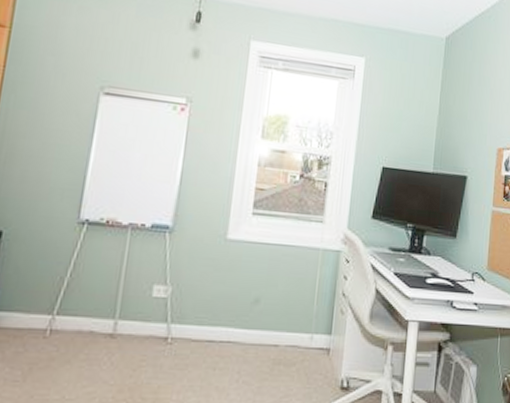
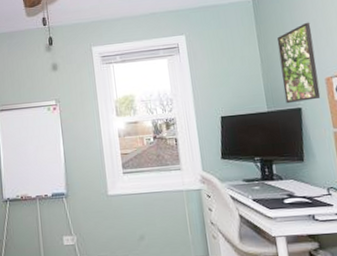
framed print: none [453,80,497,170] -> present [277,22,321,104]

